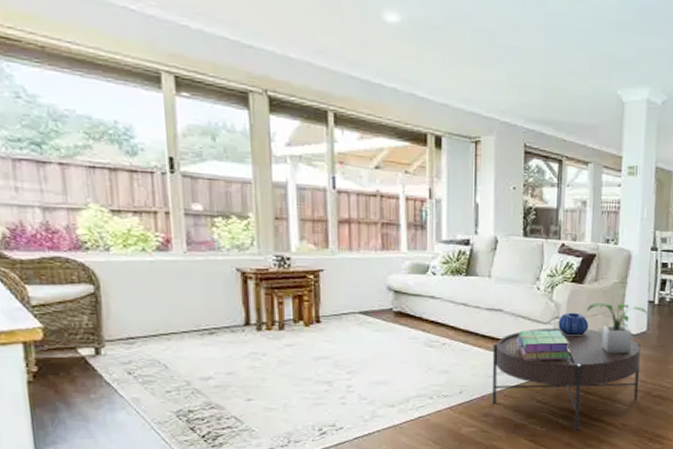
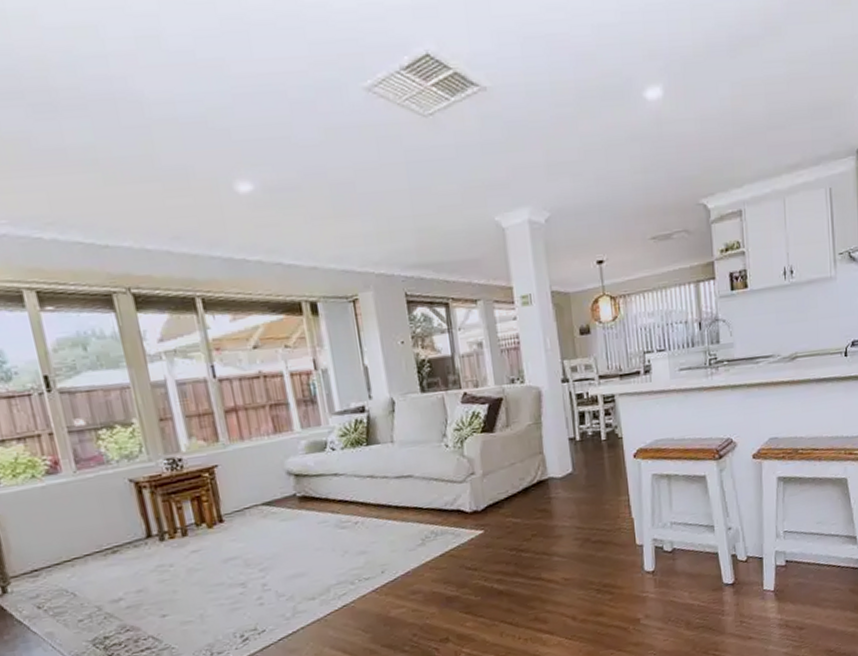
coffee table: present [492,328,641,431] -> none [408,479,577,594]
stack of books: present [516,330,571,360] -> none [433,487,495,526]
decorative bowl: present [558,312,589,336] -> none [474,464,509,491]
potted plant: present [587,302,648,354] -> none [503,446,571,503]

